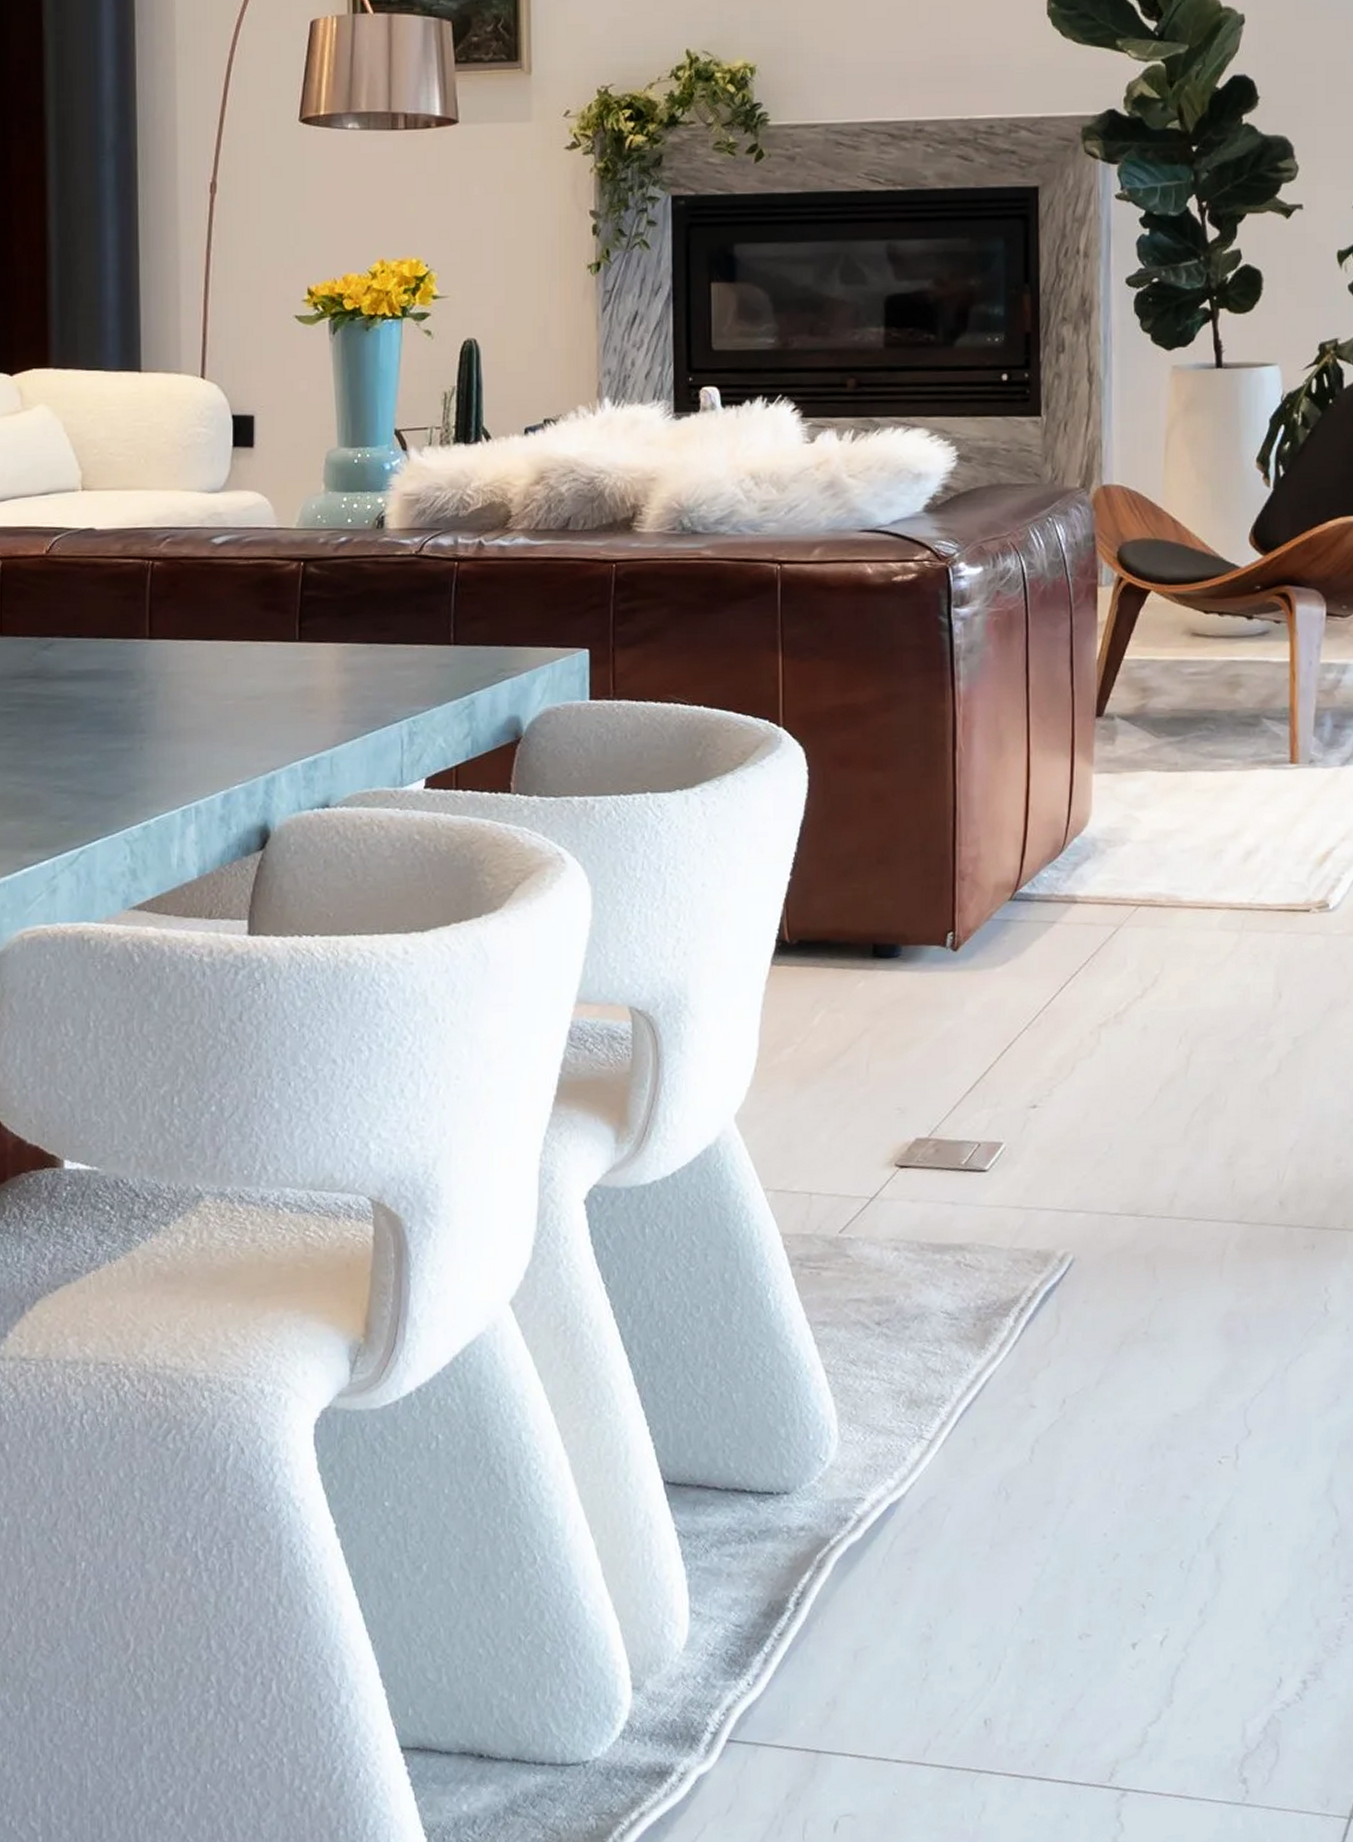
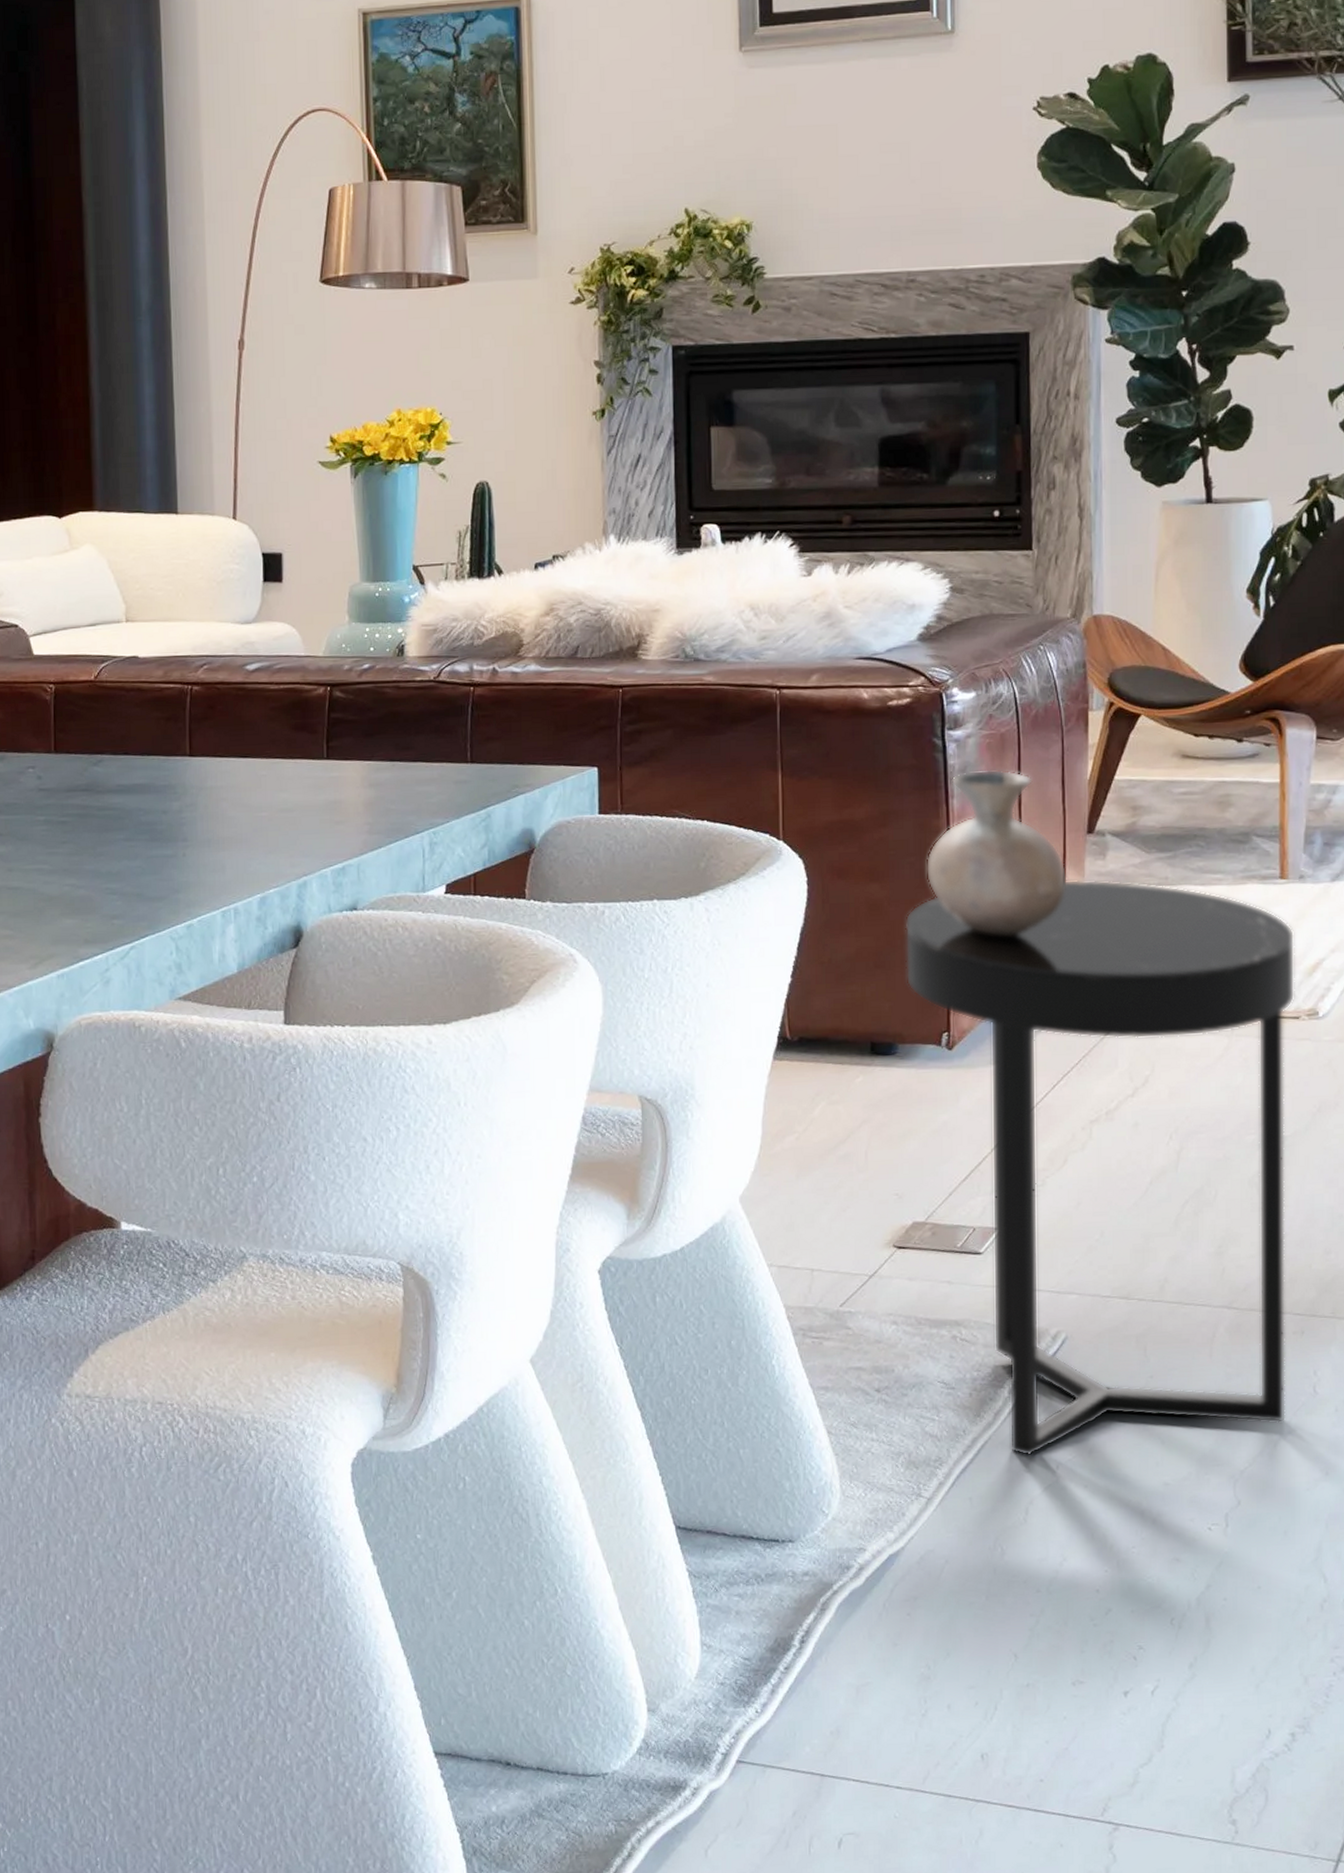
side table: none [909,766,1305,1391] -> present [905,879,1295,1456]
vase: none [931,649,1077,827] -> present [925,769,1068,936]

